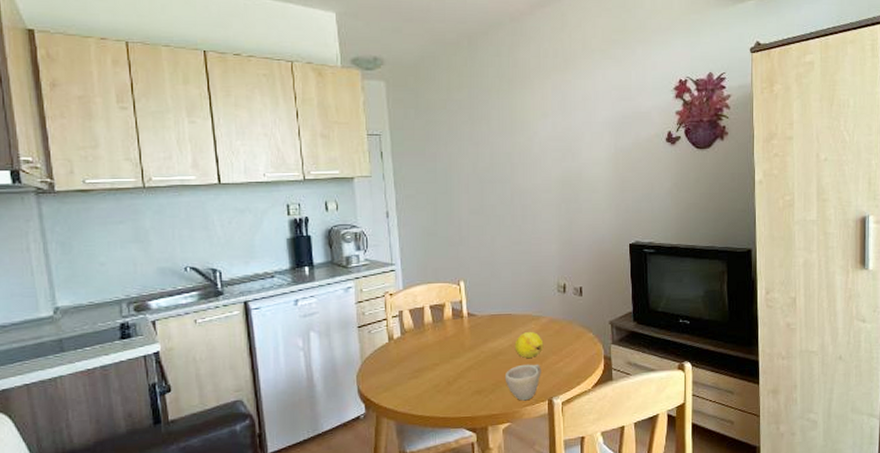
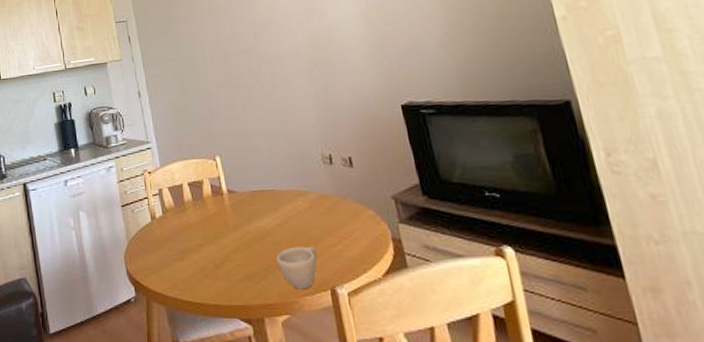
fruit: present [514,331,544,358] -> none [282,208,316,239]

